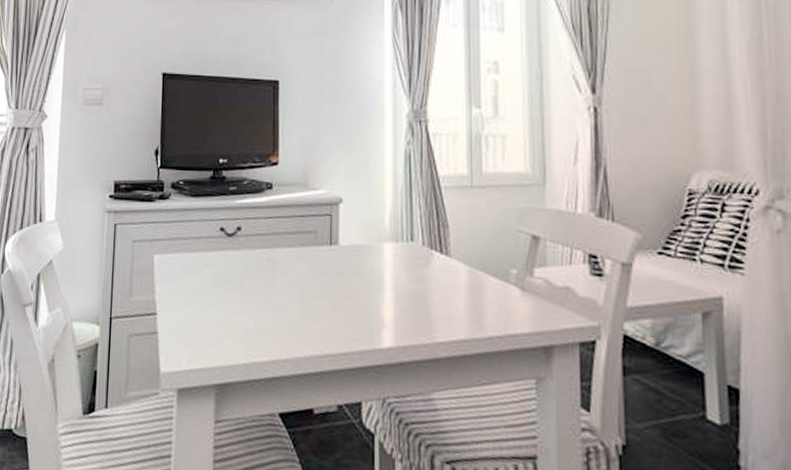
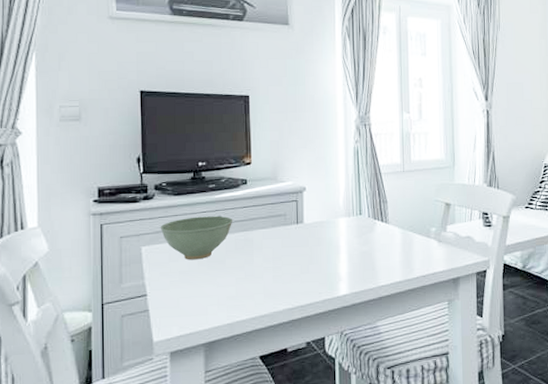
bowl: none [174,224,255,278] -> present [160,216,233,260]

